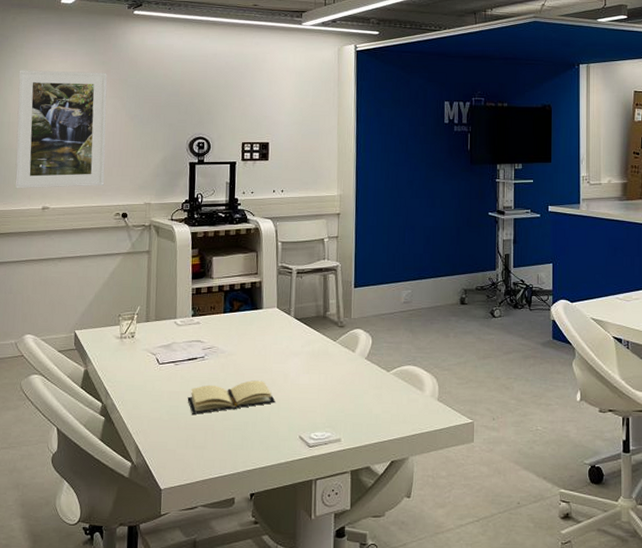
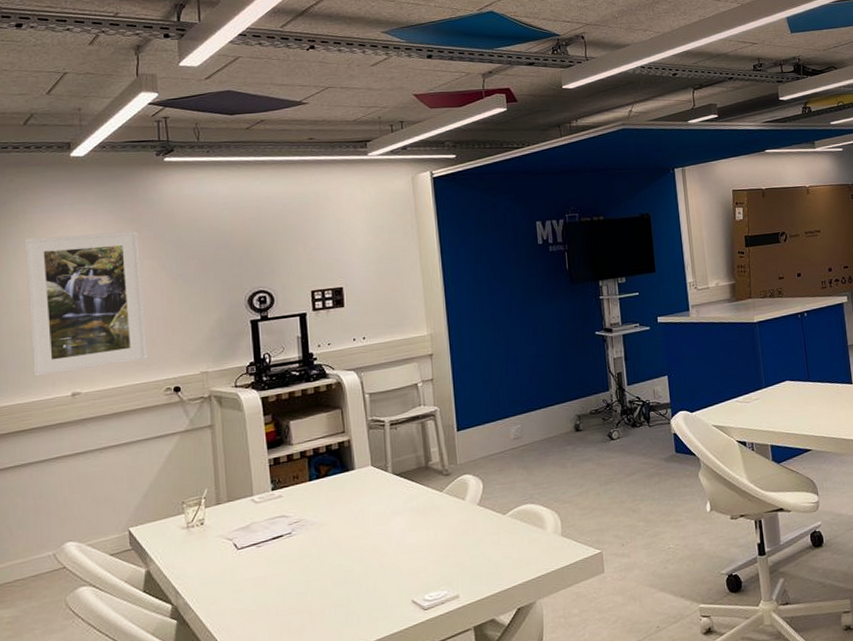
book: present [187,380,276,414] -> none [276,547,381,598]

